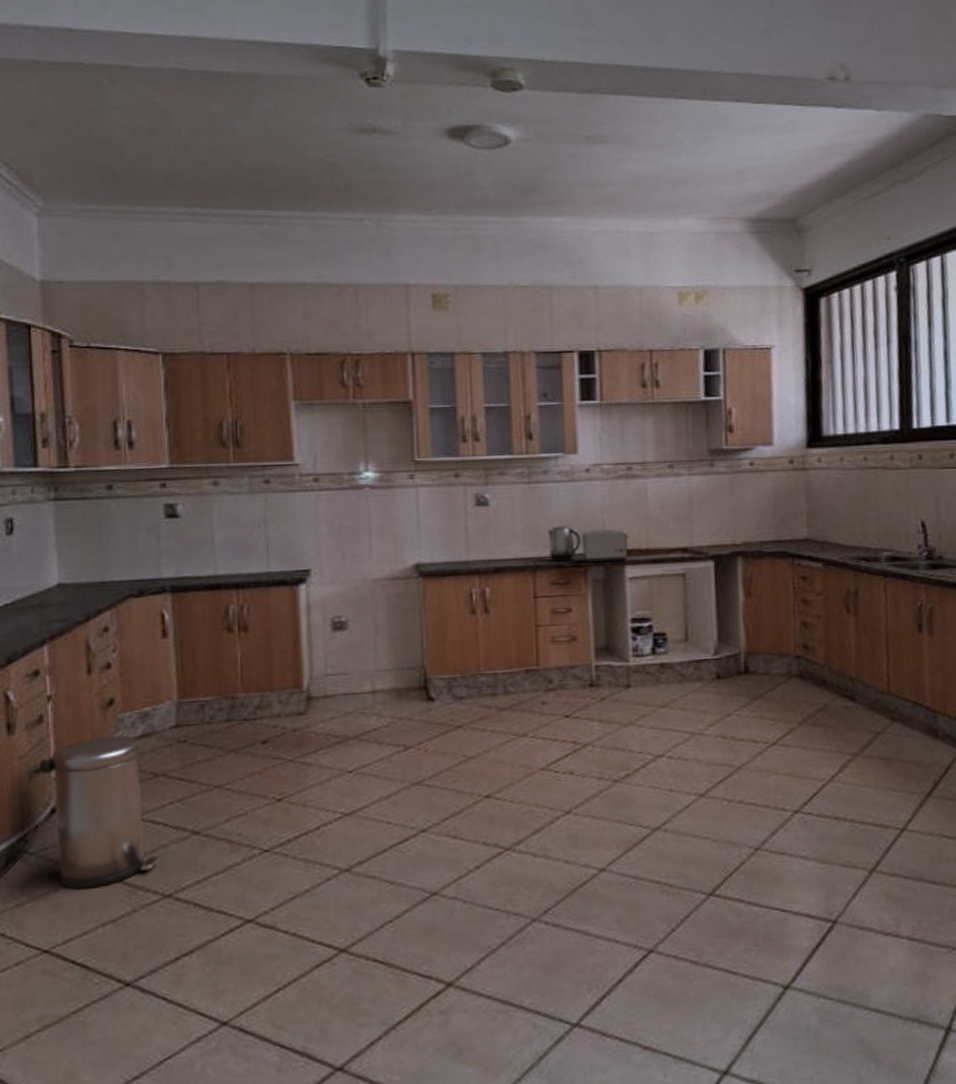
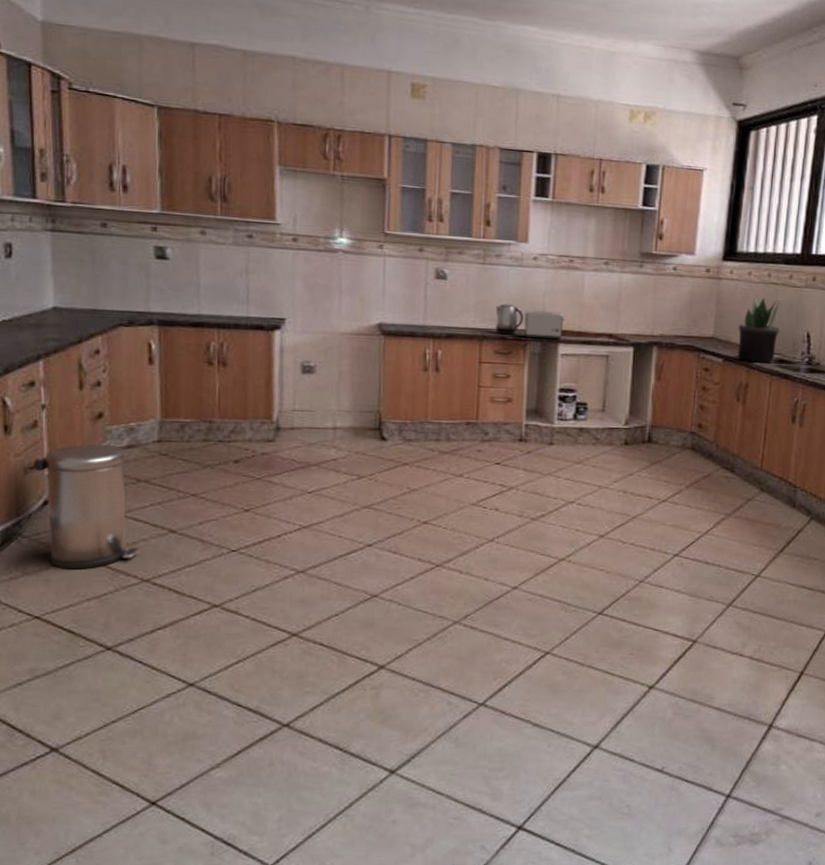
planter: none [836,483,887,565] -> present [737,294,780,364]

